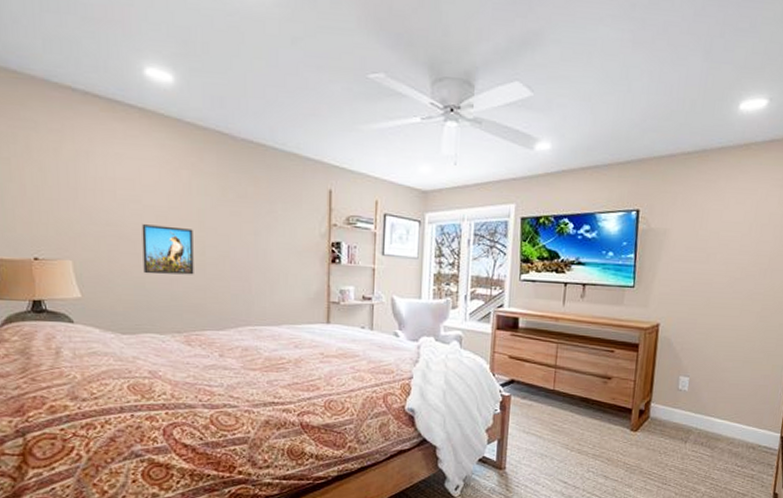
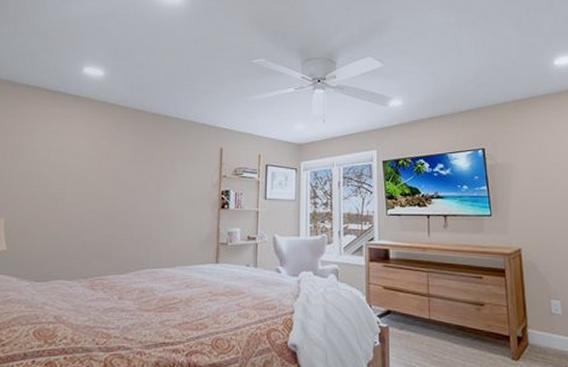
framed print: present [142,224,194,275] -> none [62,185,107,227]

